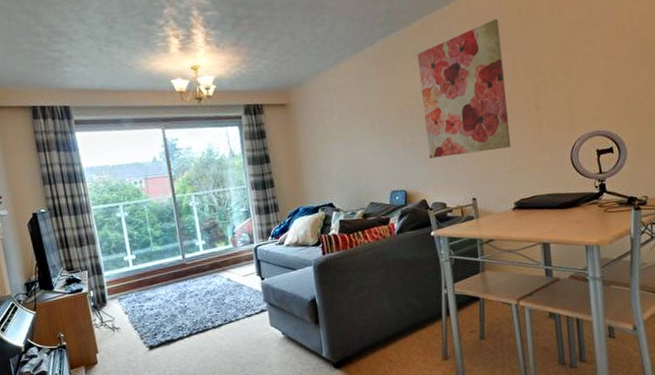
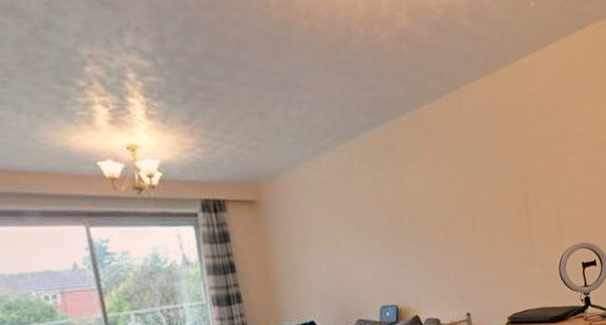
wall art: present [417,18,511,159] -> none [407,119,504,270]

